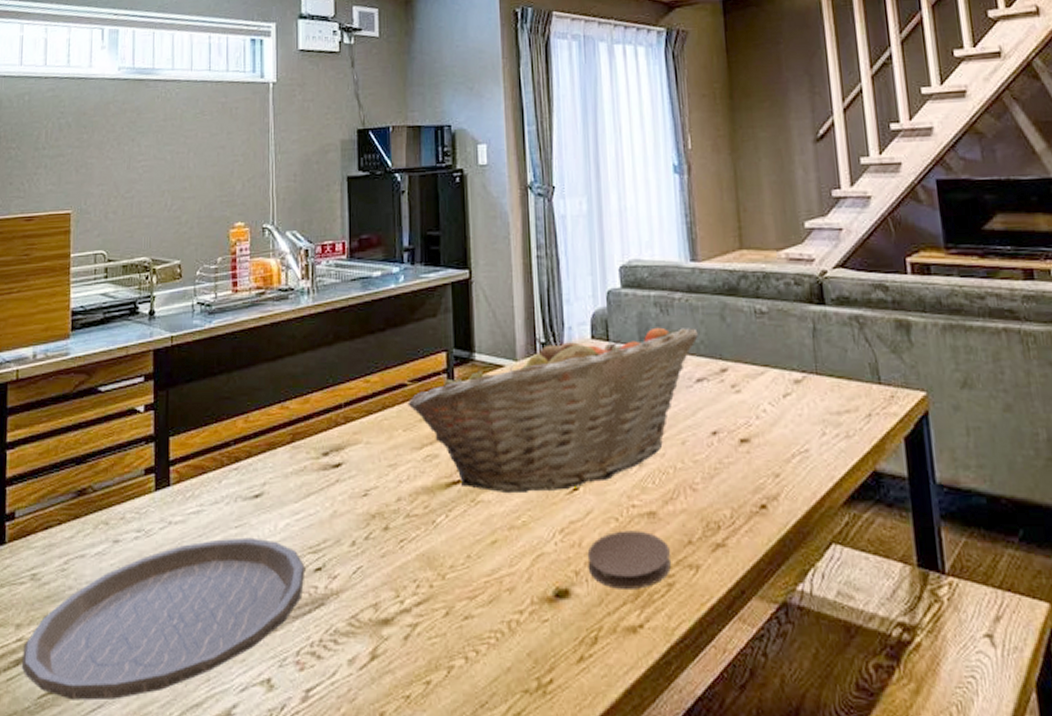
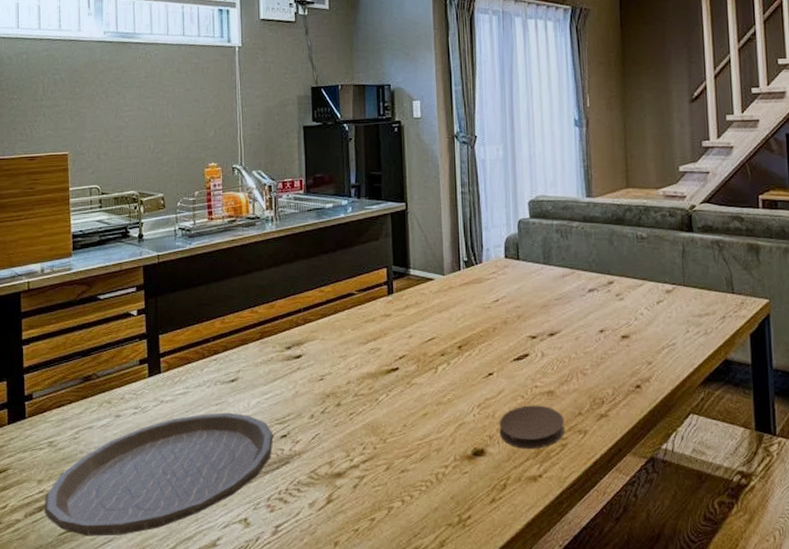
fruit basket: present [408,327,698,494] -> none [355,249,591,378]

